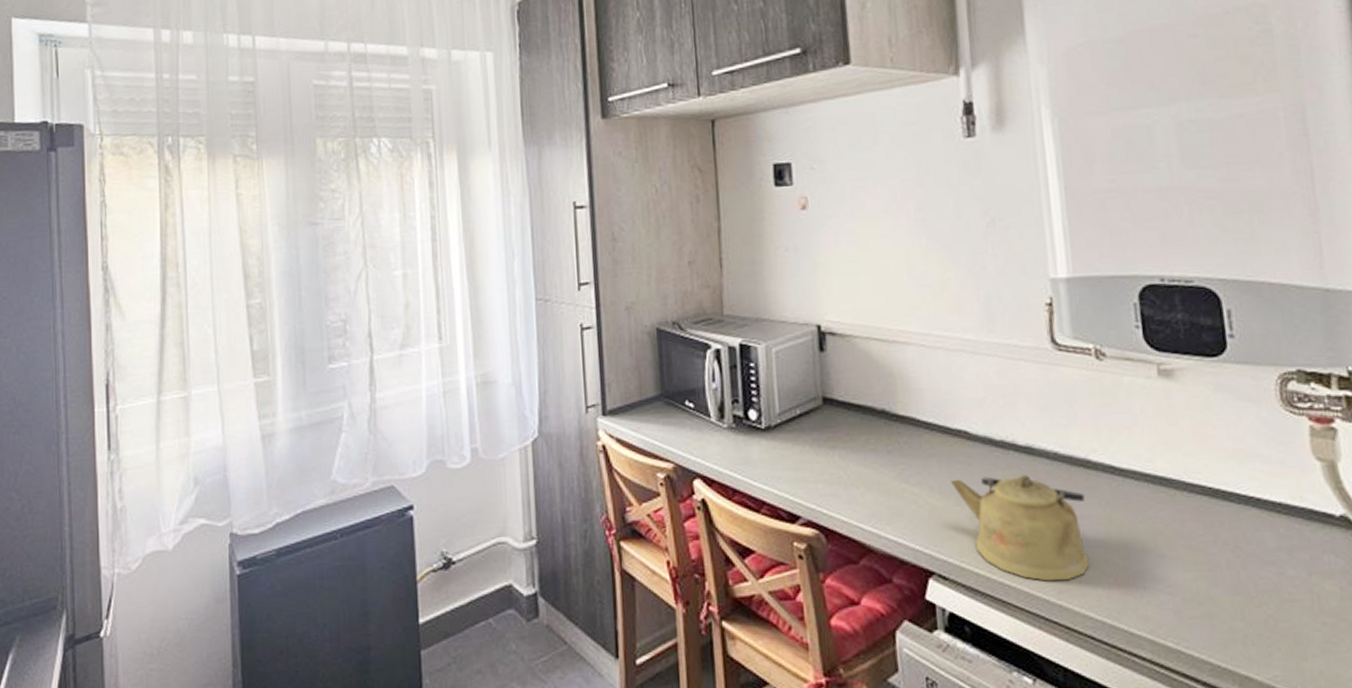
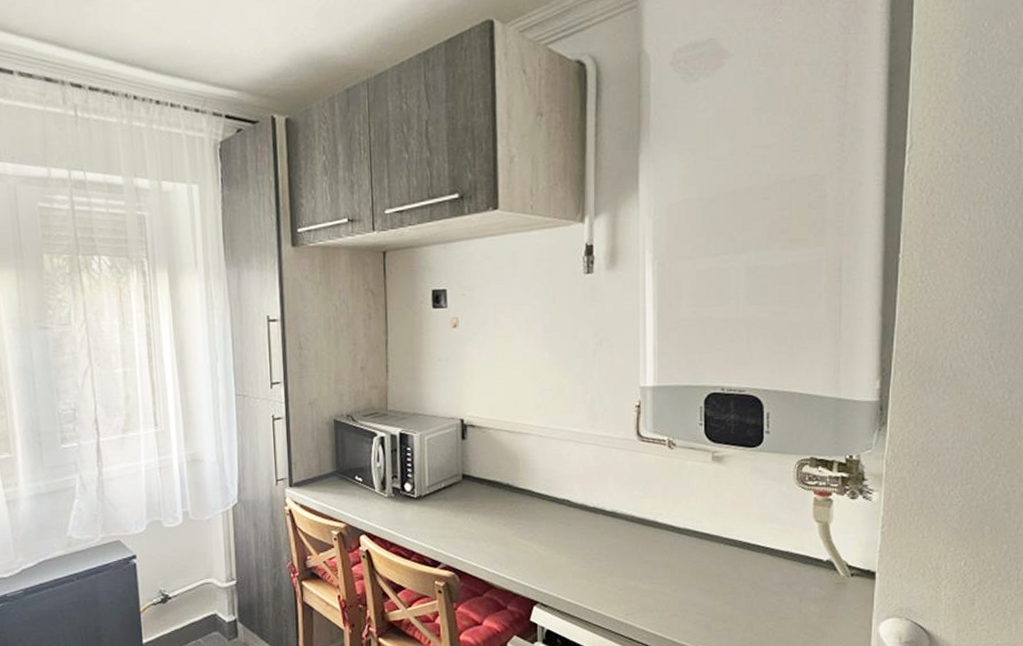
kettle: present [951,473,1090,582] -> none [555,531,651,607]

